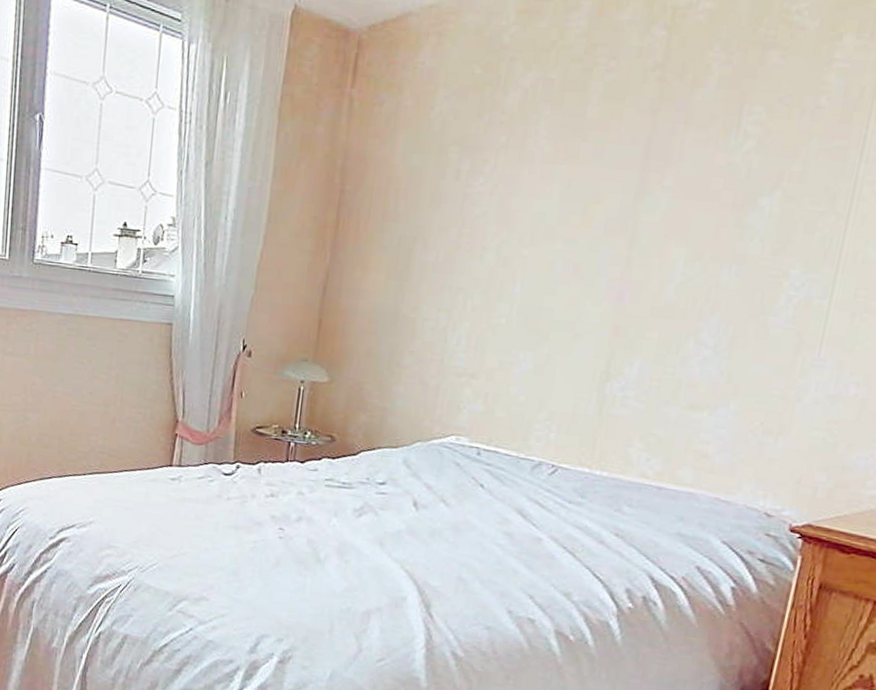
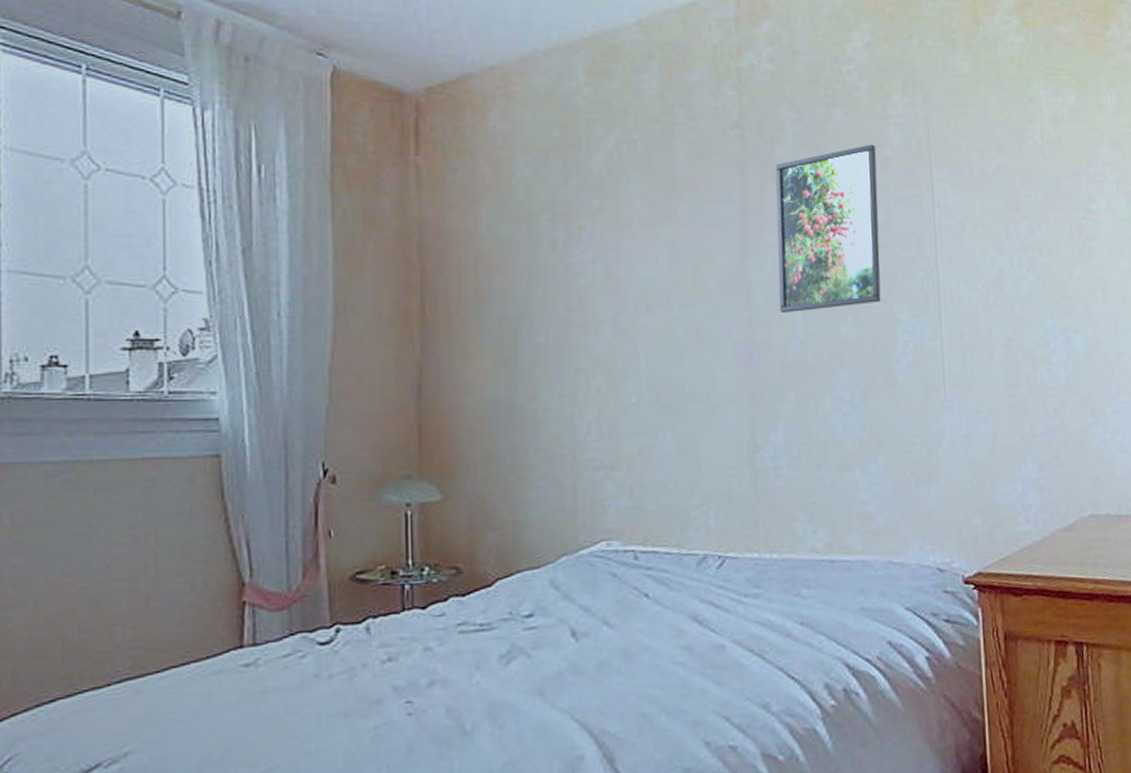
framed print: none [662,90,810,258] -> present [775,144,881,314]

